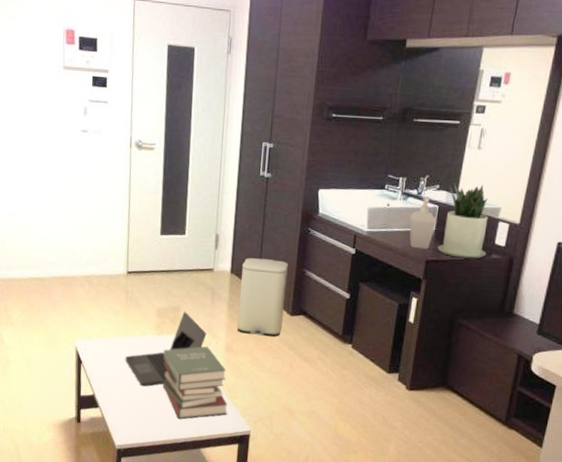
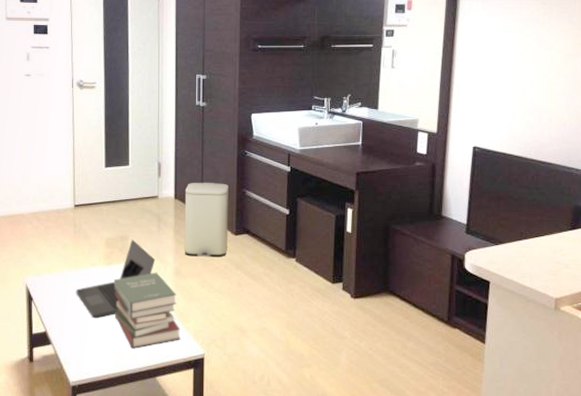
soap bottle: present [409,196,437,250] -> none [337,114,362,162]
planter: present [437,182,488,259] -> none [365,99,411,168]

